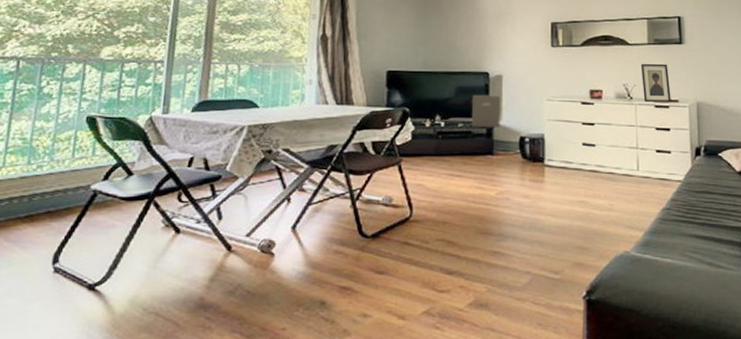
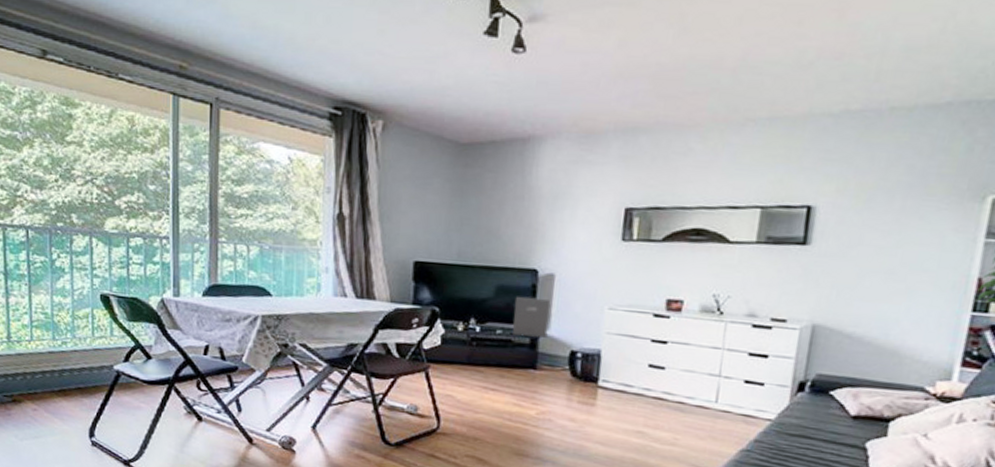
picture frame: present [640,63,671,103] -> none [738,269,780,322]

